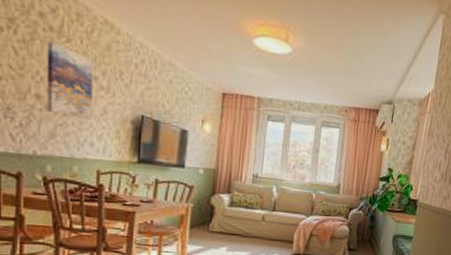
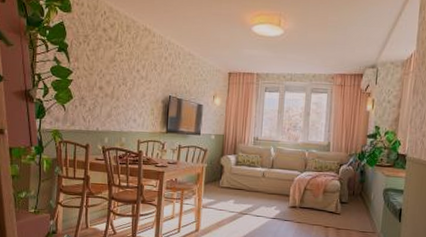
wall art: present [46,41,93,121] -> none [106,48,137,103]

